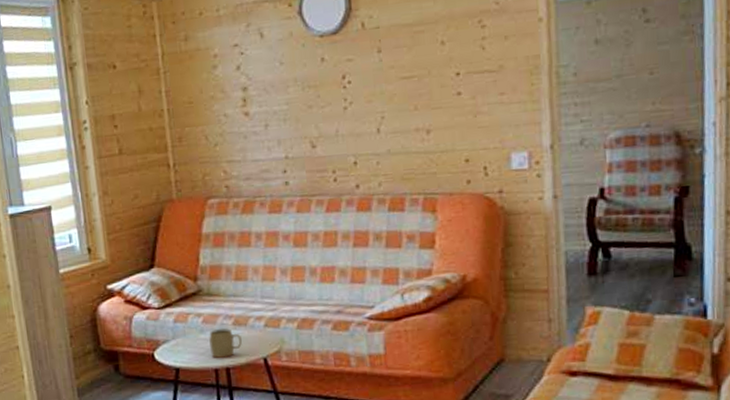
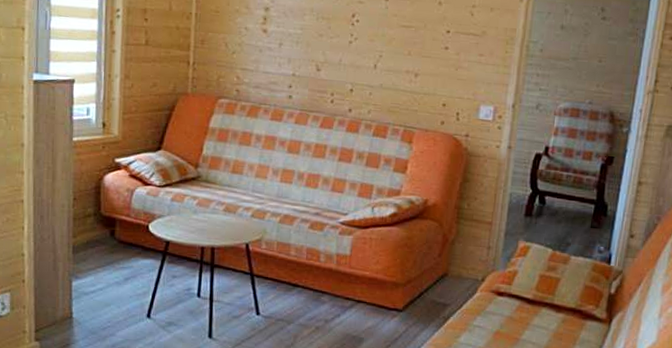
mug: present [209,328,242,359] -> none [200,212,229,239]

